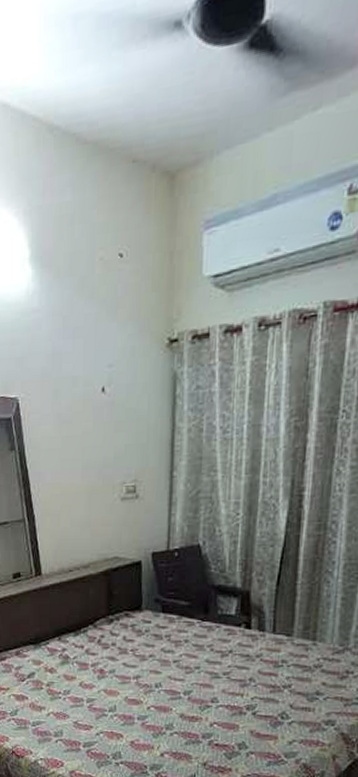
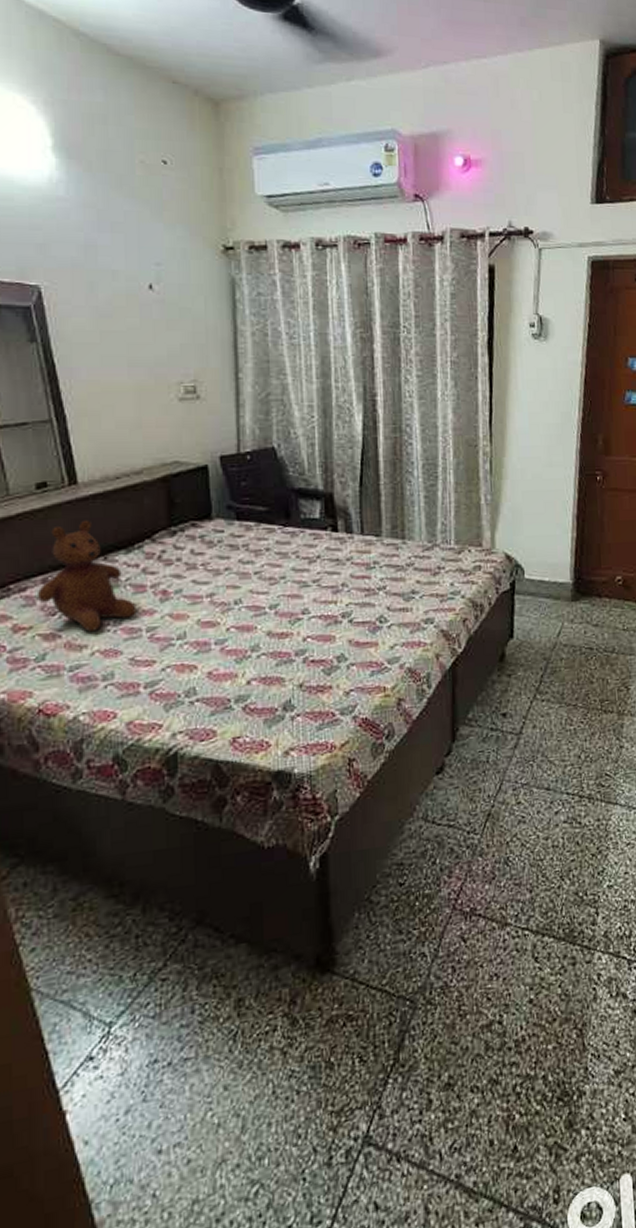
teddy bear: none [12,605,80,697] -> present [36,519,137,632]

